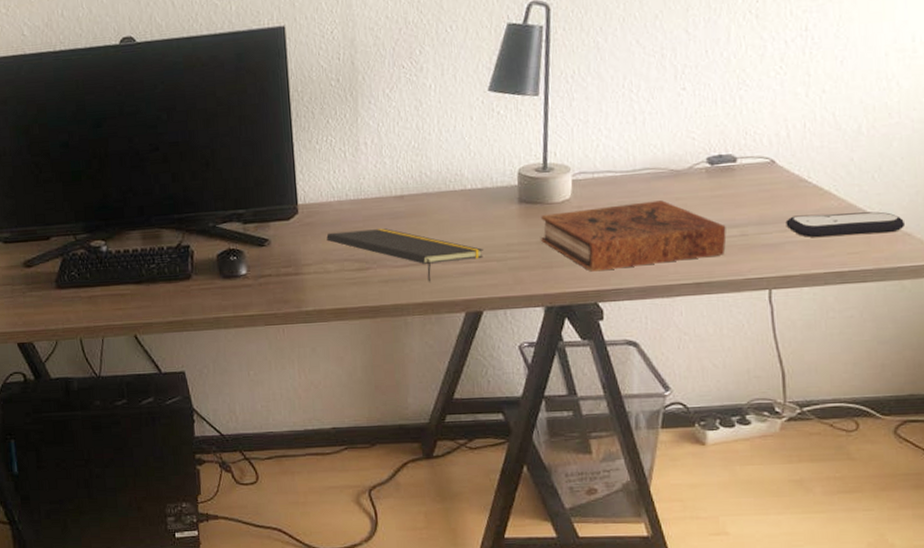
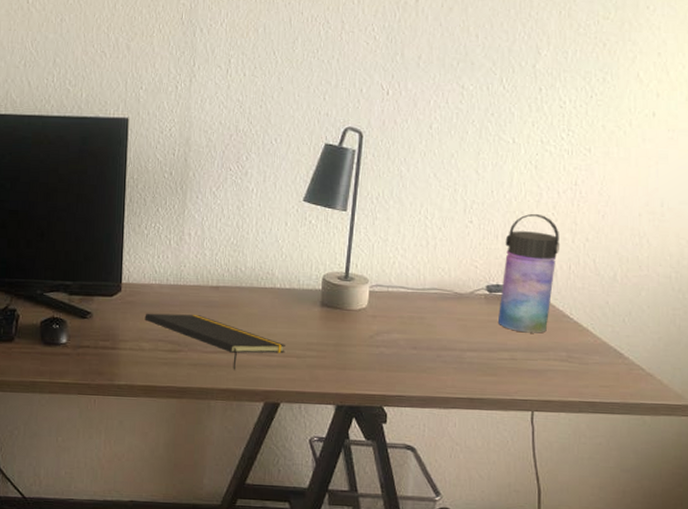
book: present [541,200,727,272] -> none [338,318,498,378]
water bottle: none [722,69,792,205] -> present [497,213,560,333]
remote control: present [785,211,906,238] -> none [549,347,649,372]

